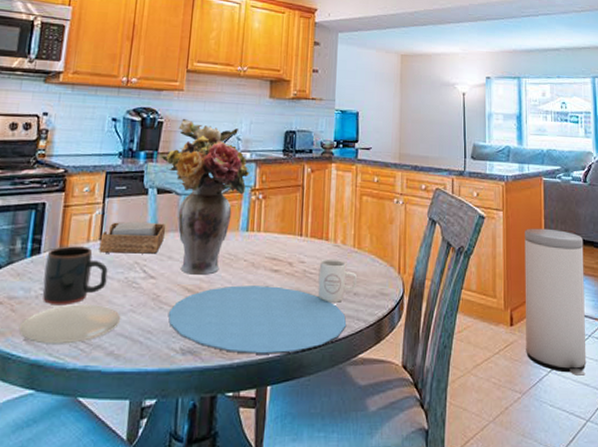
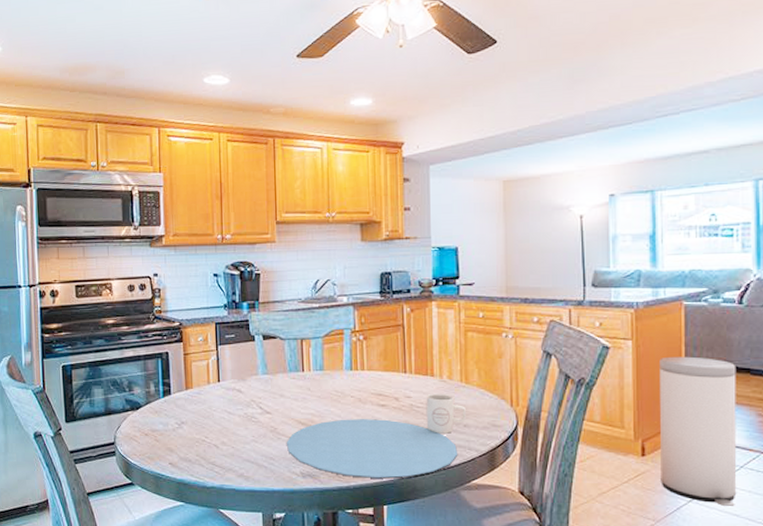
plate: present [18,304,121,344] -> none [164,436,246,468]
mug: present [42,246,108,304] -> none [176,388,229,435]
napkin holder: present [99,221,166,254] -> none [218,365,275,393]
flower arrangement: present [161,119,249,275] -> none [262,269,348,410]

